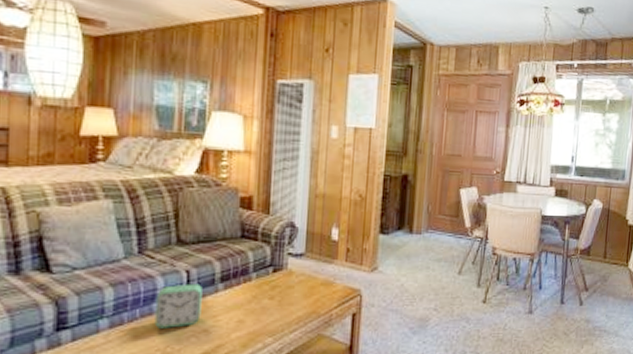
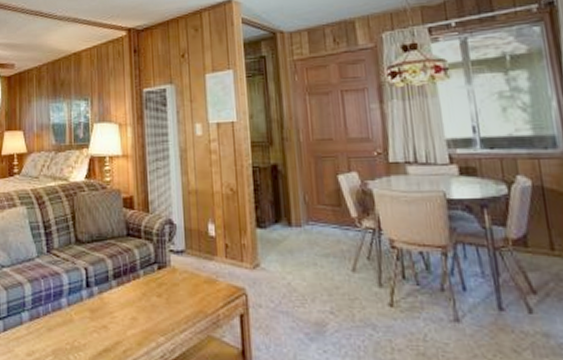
alarm clock: present [154,283,202,328] -> none [63,280,100,323]

